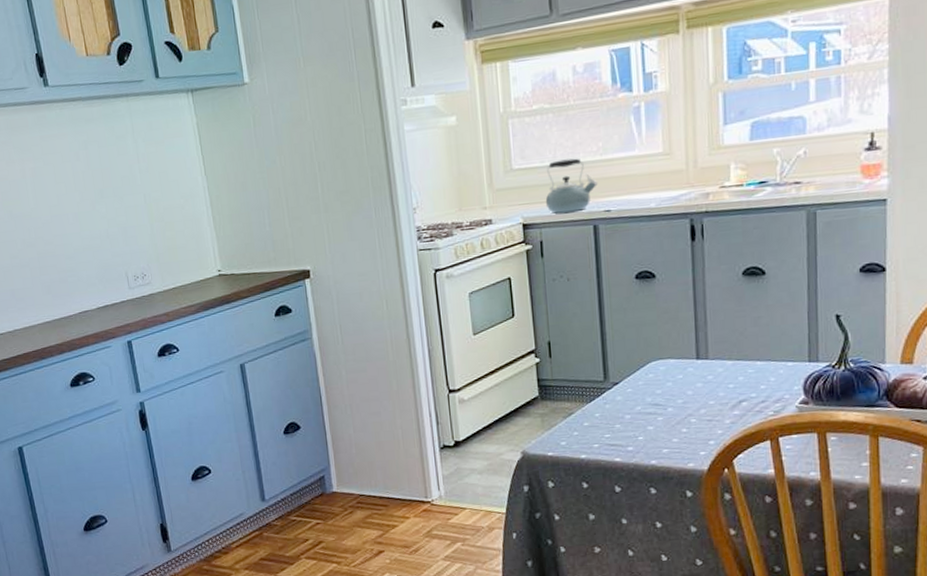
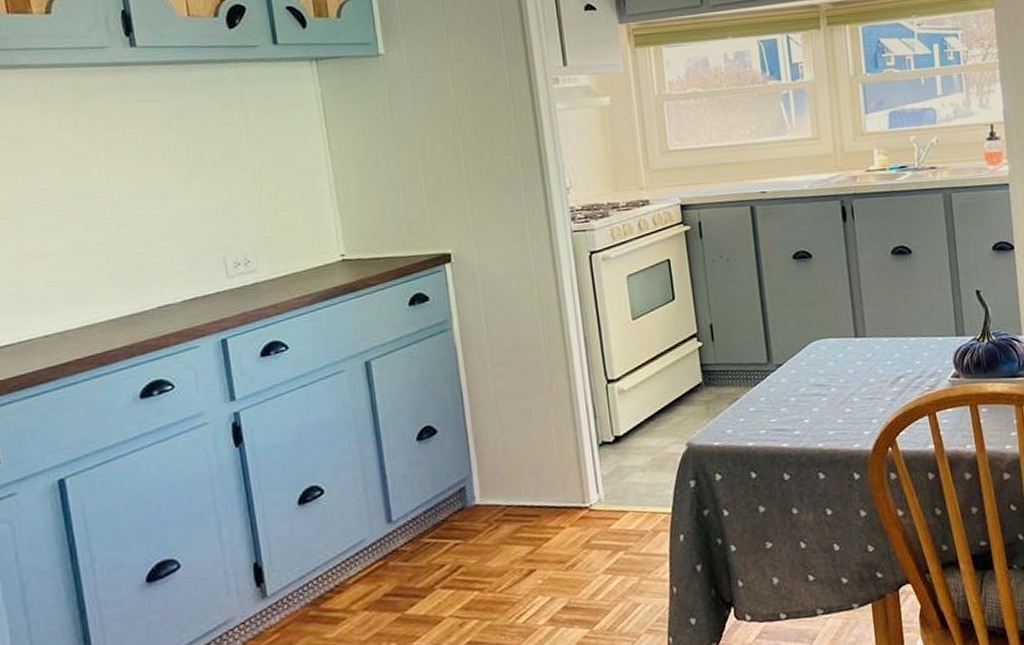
kettle: present [545,158,599,214] -> none [702,141,754,195]

